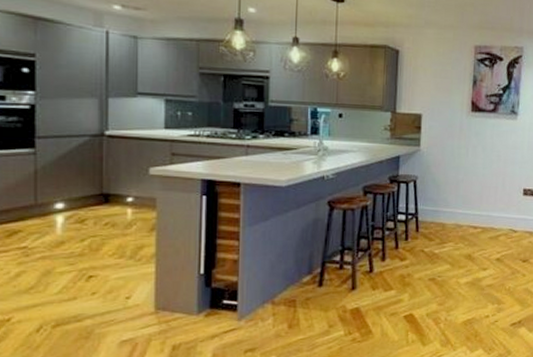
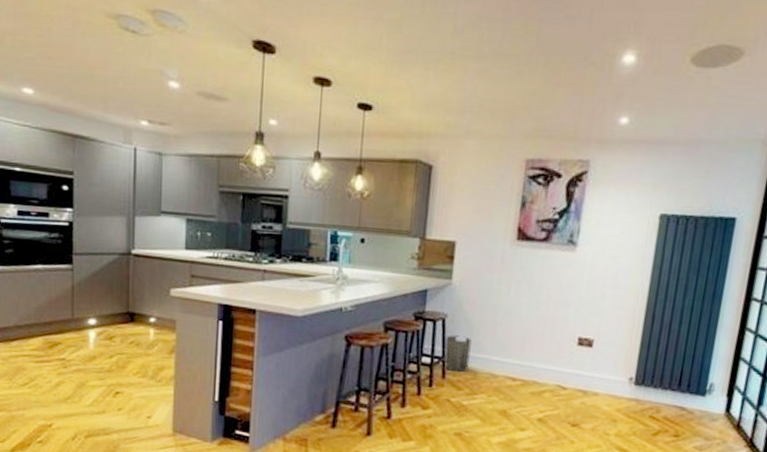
trash can: none [416,194,439,226] -> present [443,335,472,373]

